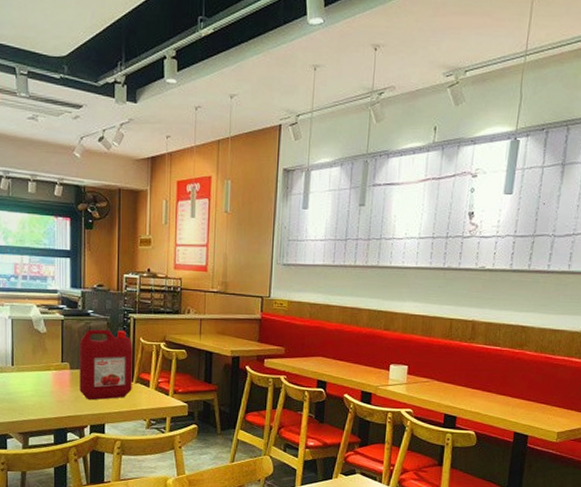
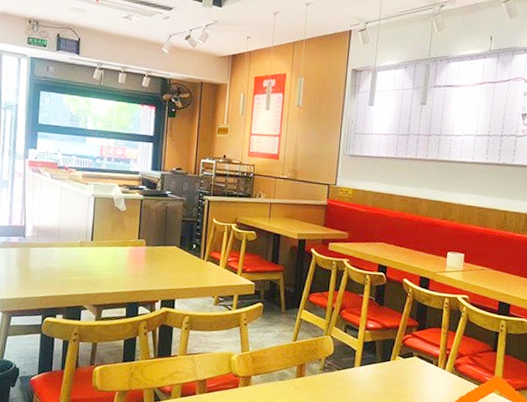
ketchup jug: present [79,329,132,401] -> none [153,209,206,276]

